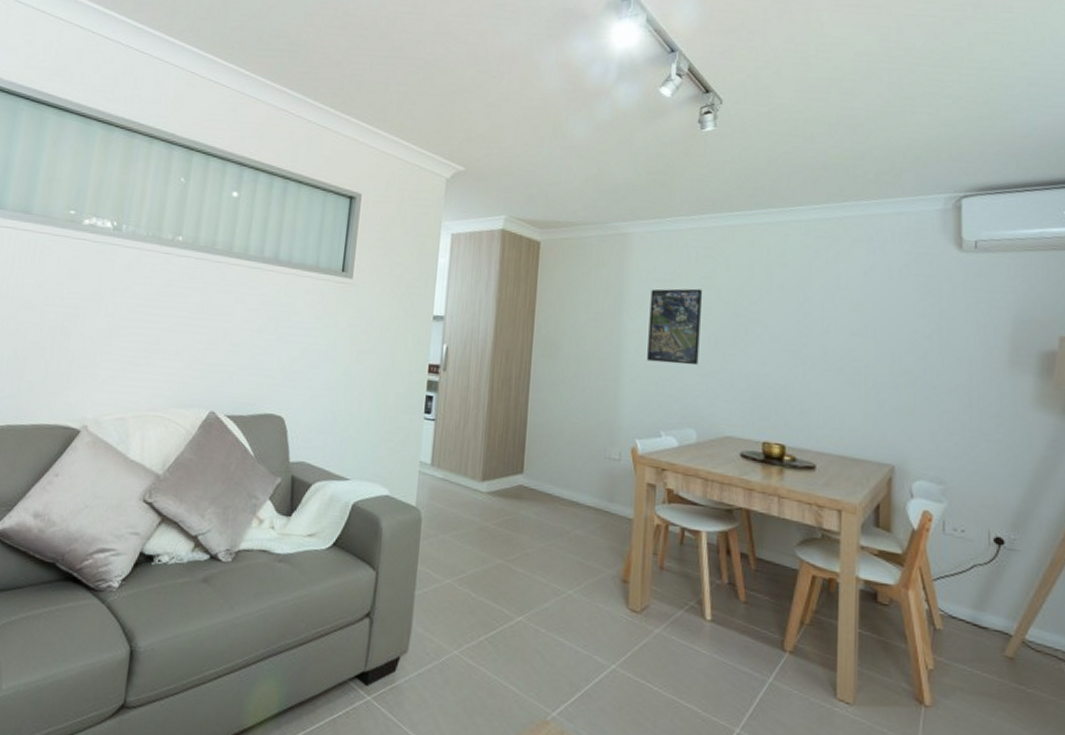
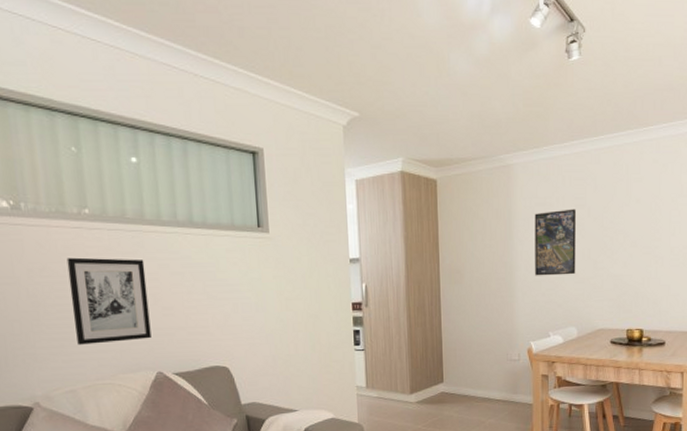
wall art: none [139,281,223,375] -> present [66,257,152,345]

